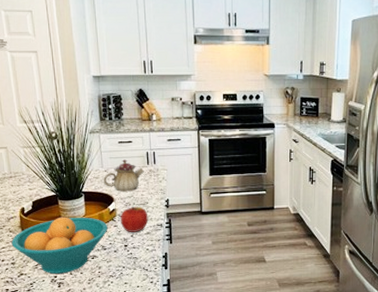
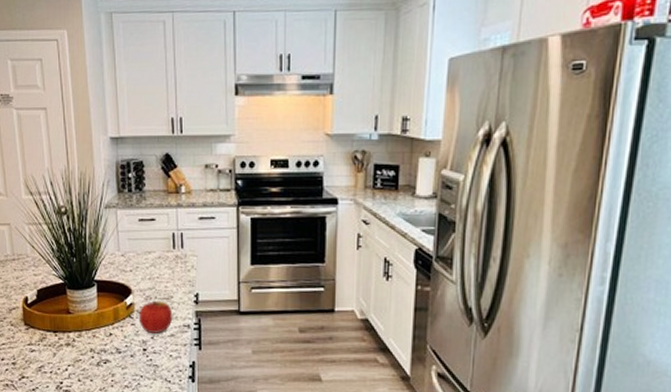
fruit bowl: present [12,217,108,274] -> none [13,310,124,380]
teapot: present [103,159,144,192] -> none [119,241,169,282]

